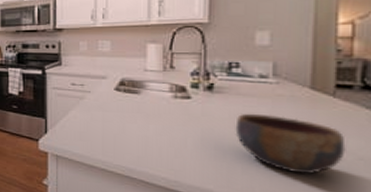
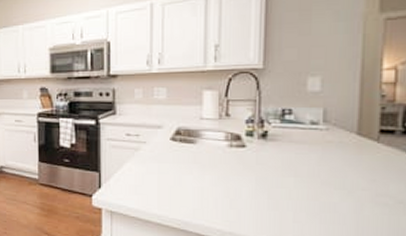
bowl: present [235,113,346,175] -> none [287,160,388,220]

